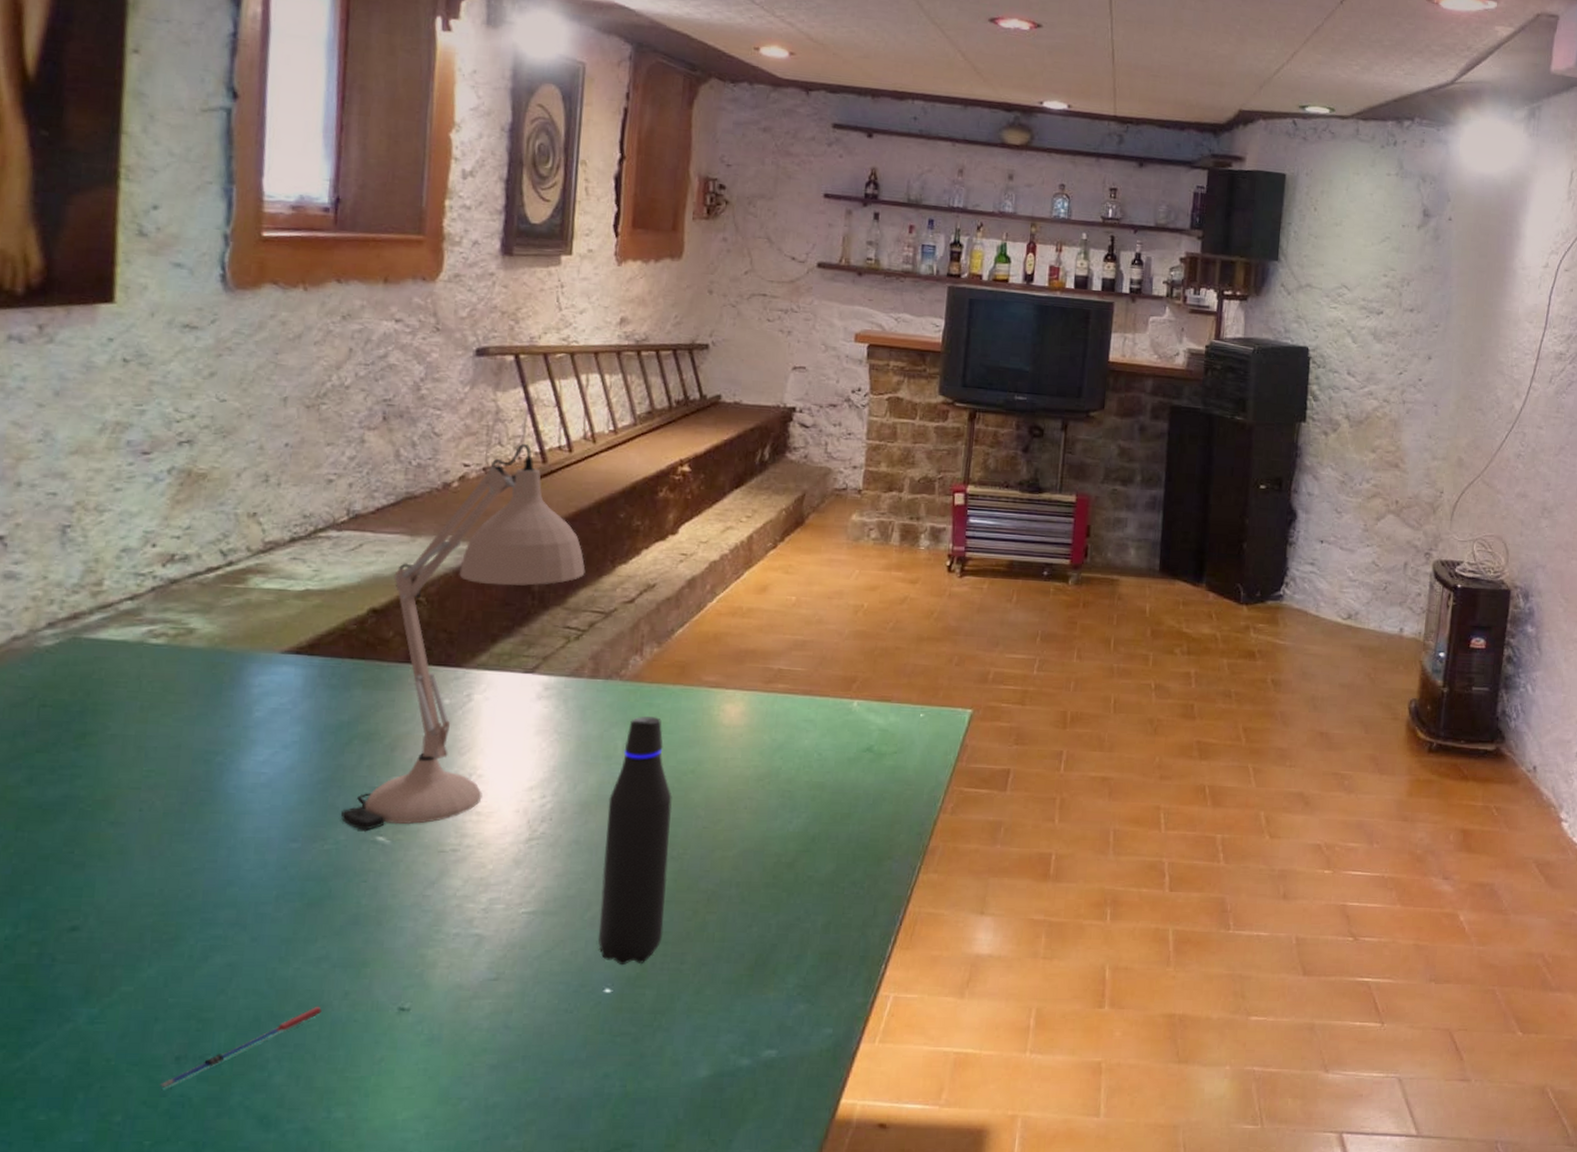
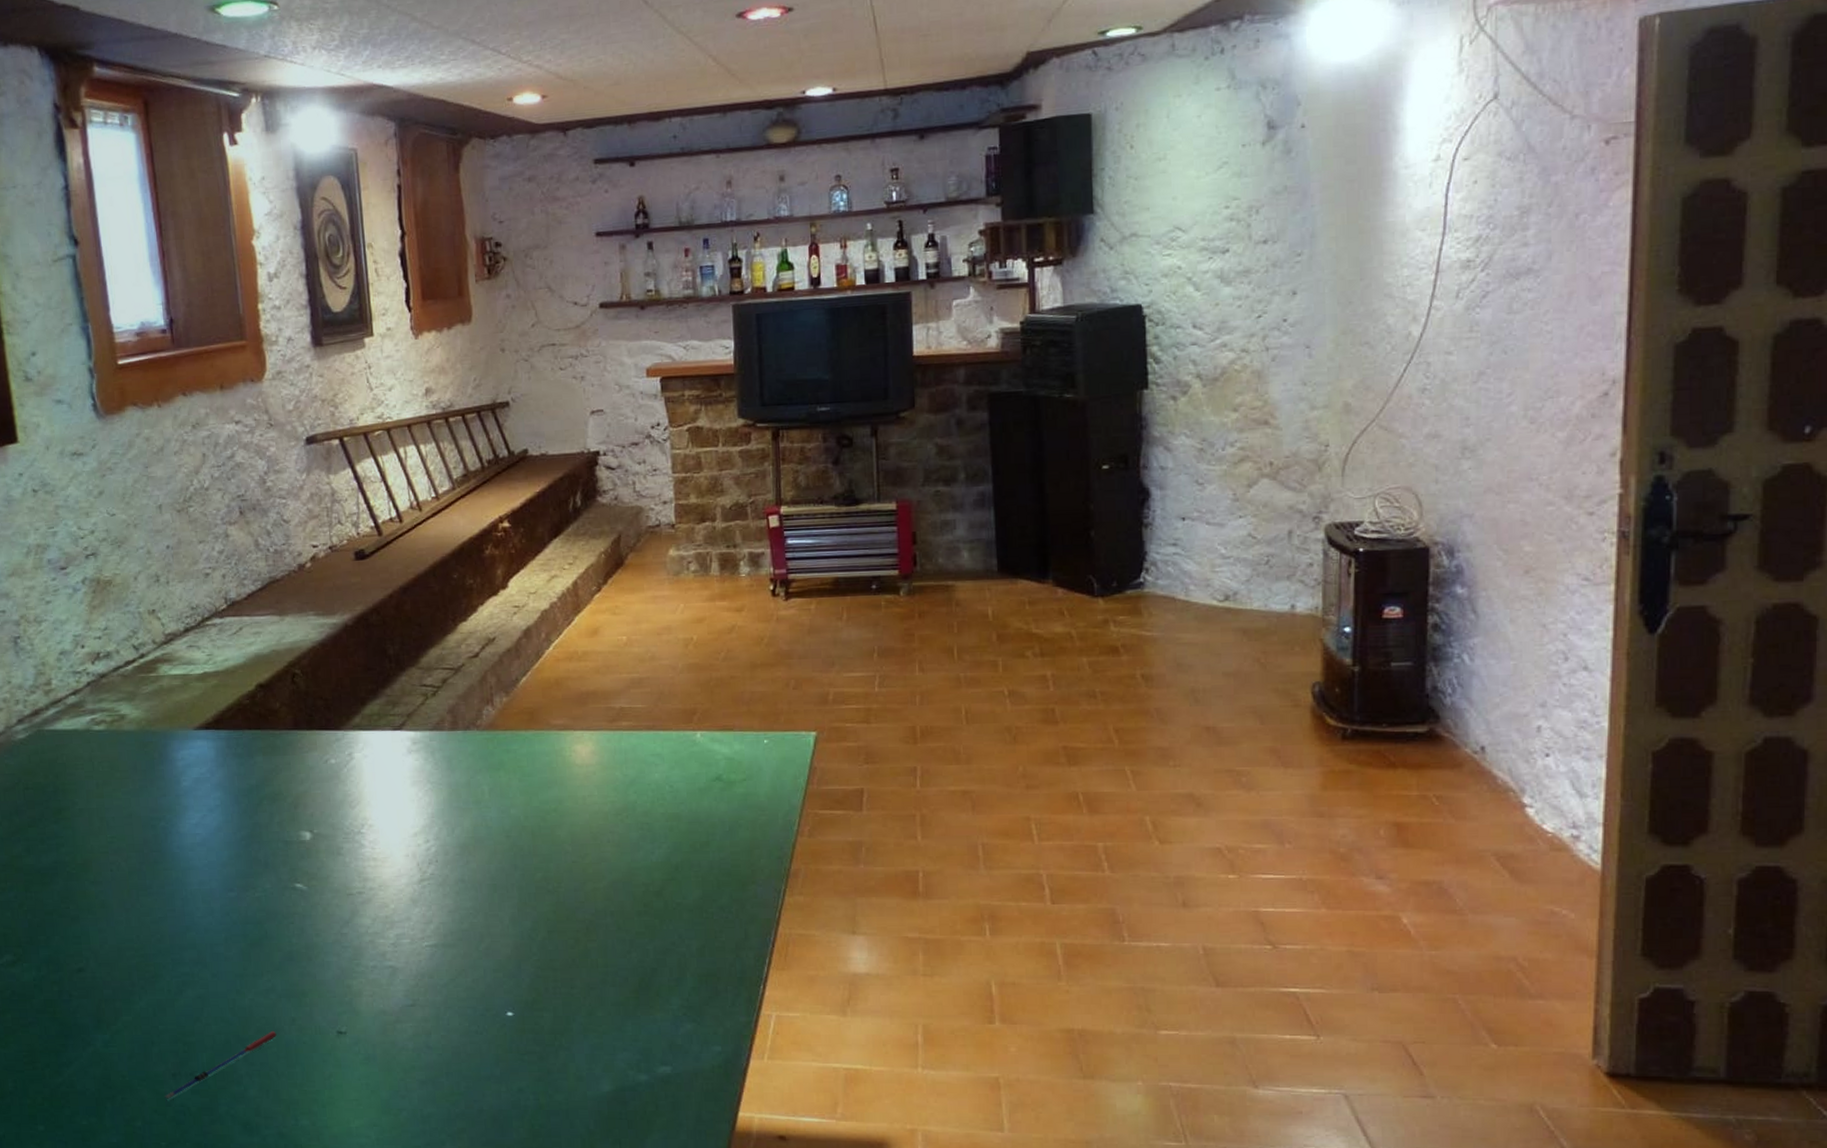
desk lamp: present [341,443,586,830] -> none [264,519,432,879]
water bottle: present [598,716,672,966] -> none [484,762,551,991]

